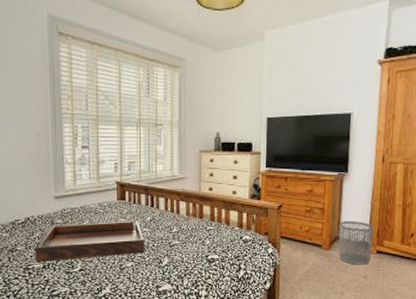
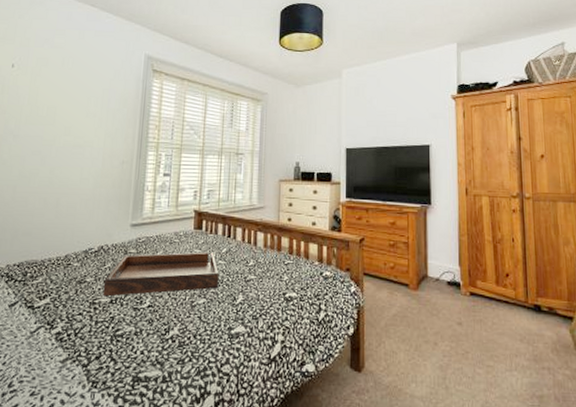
waste bin: present [338,221,374,265] -> none [426,257,465,309]

